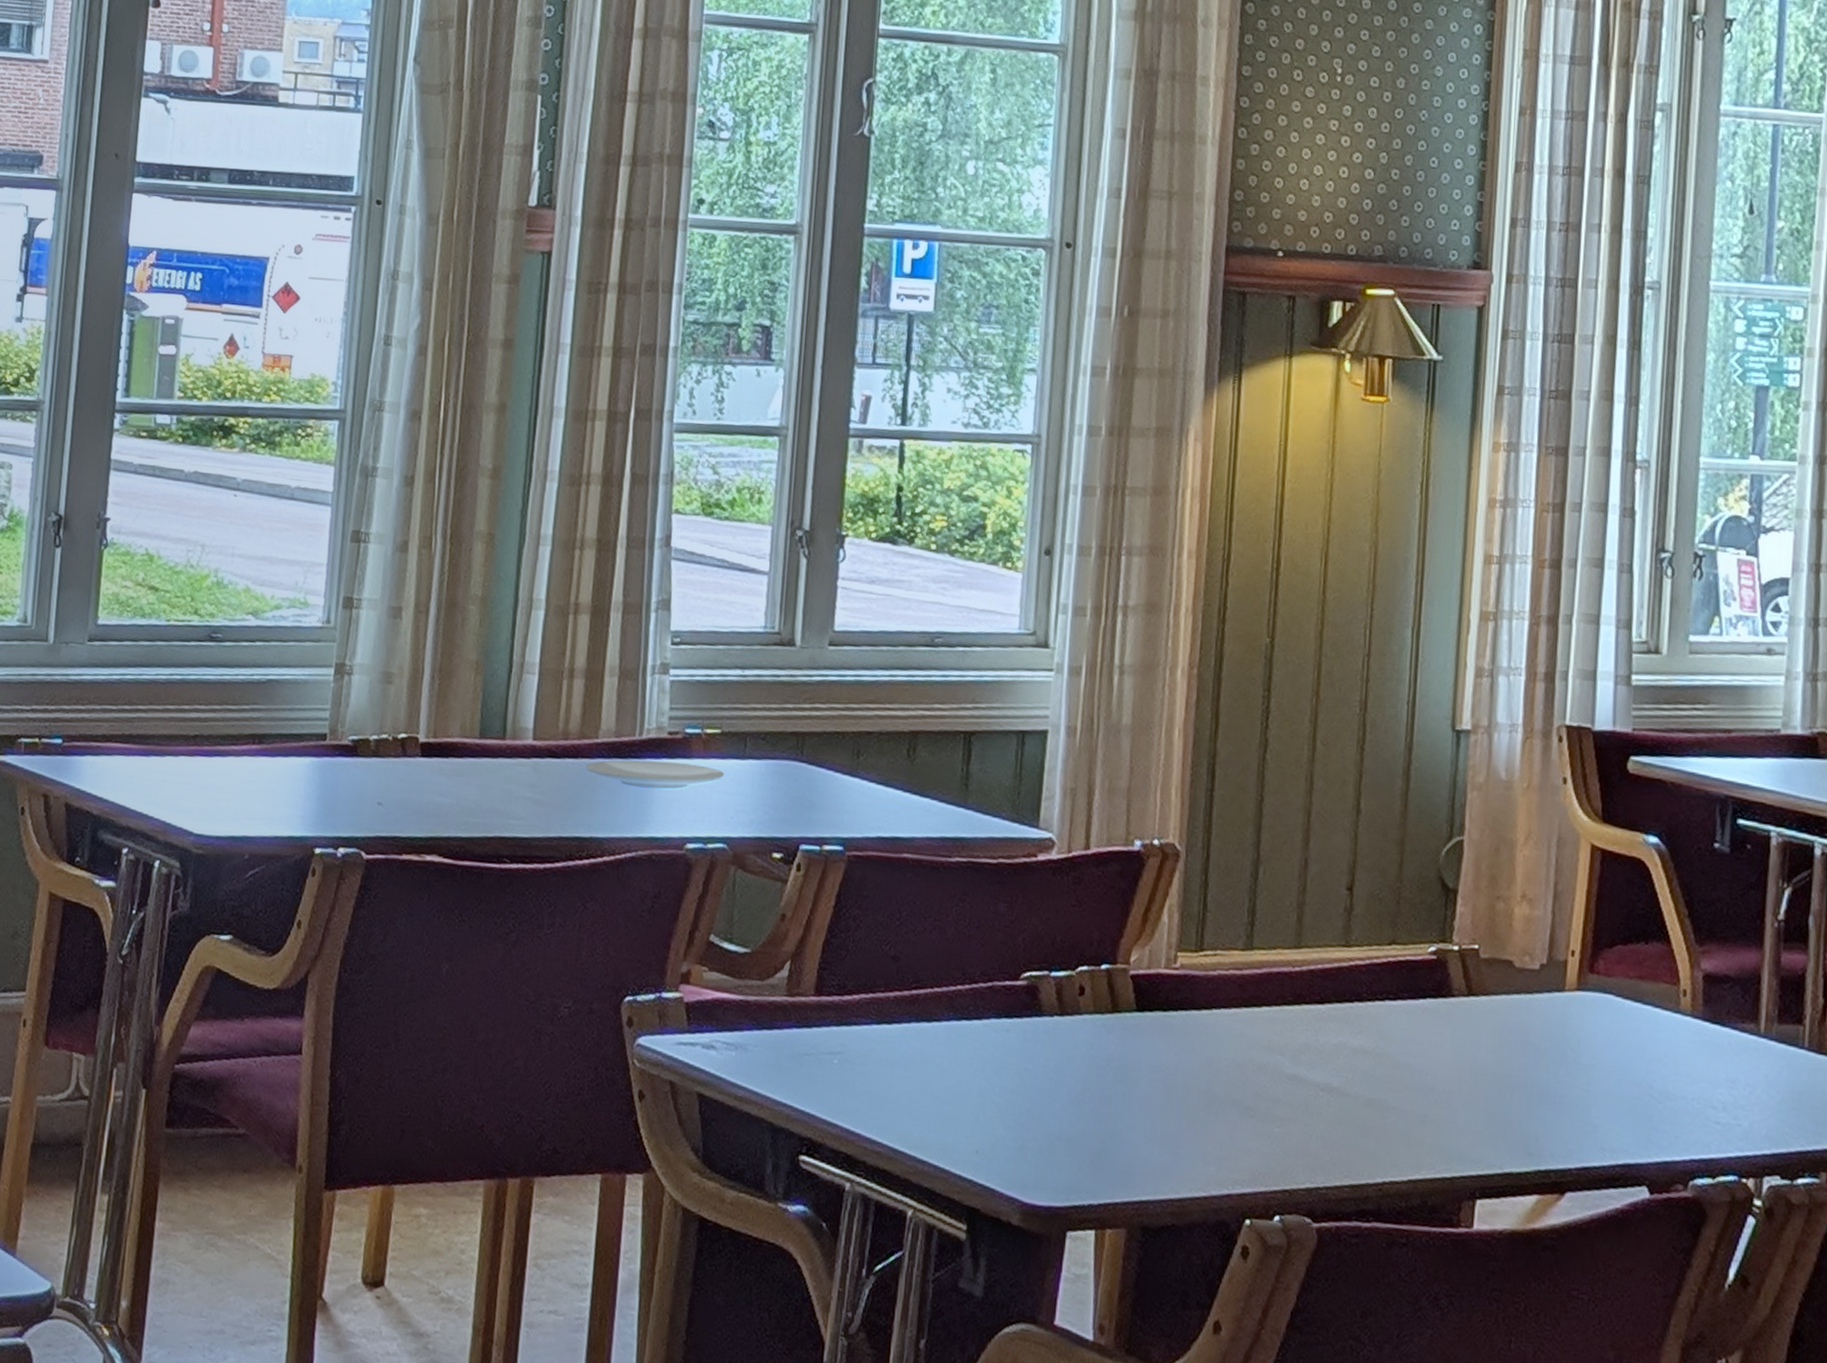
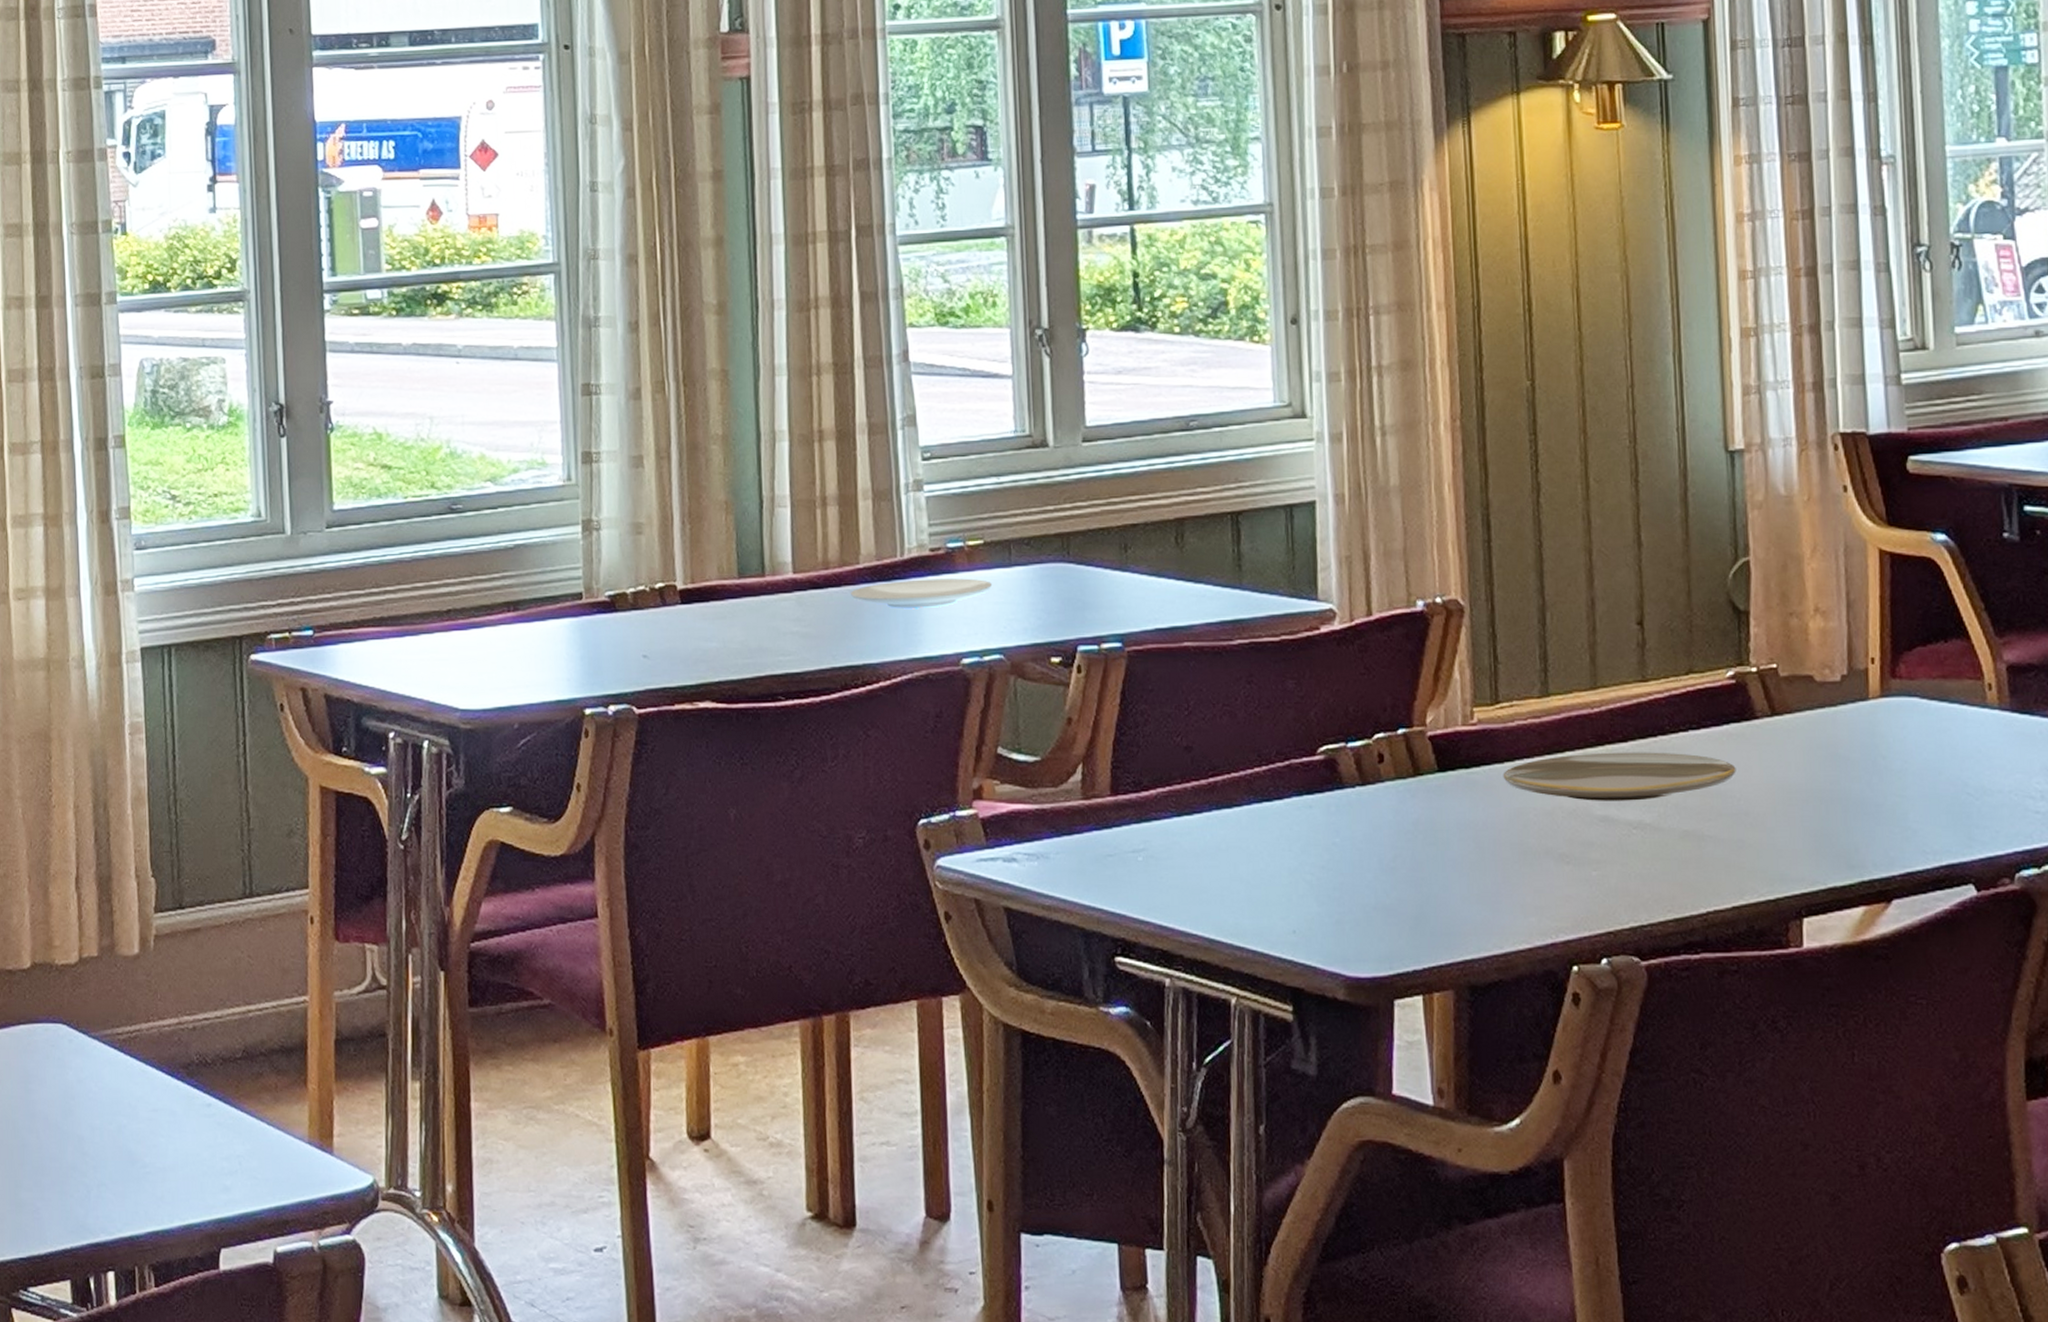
plate: none [1198,1010,1428,1064] -> present [1503,752,1736,801]

